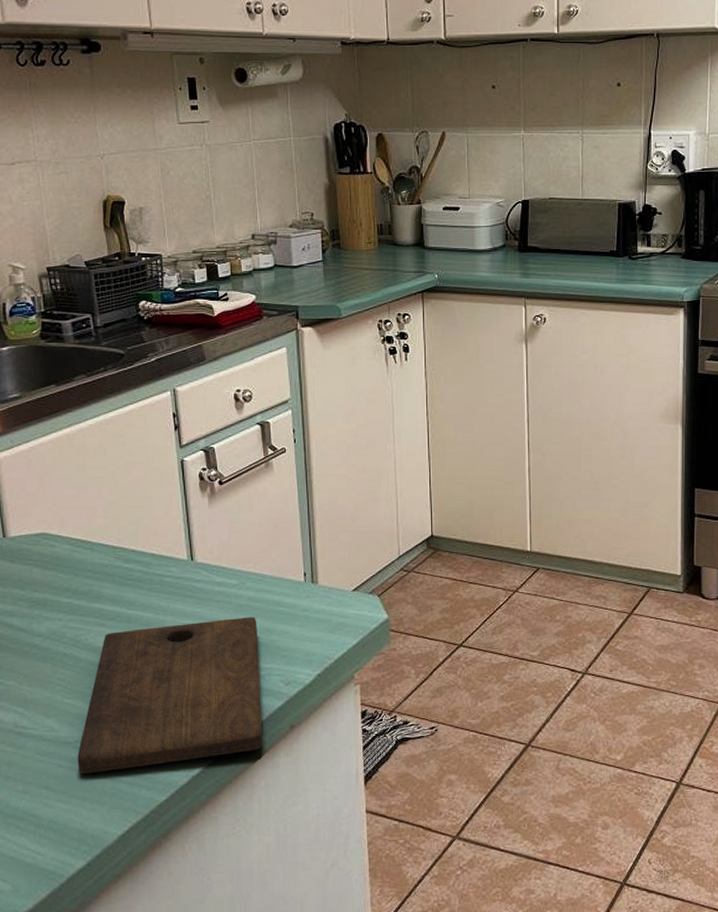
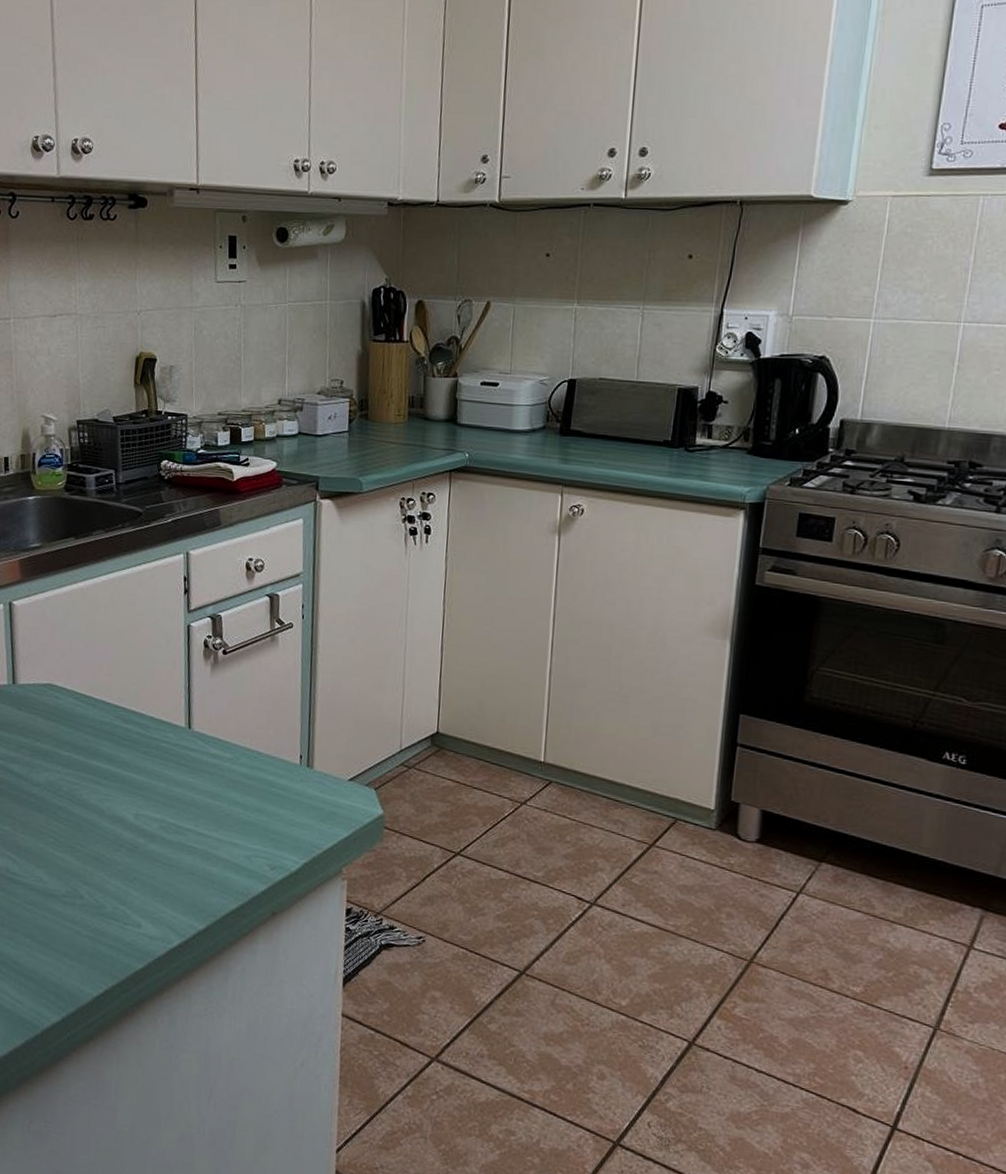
cutting board: present [77,617,263,774] -> none [61,791,248,933]

